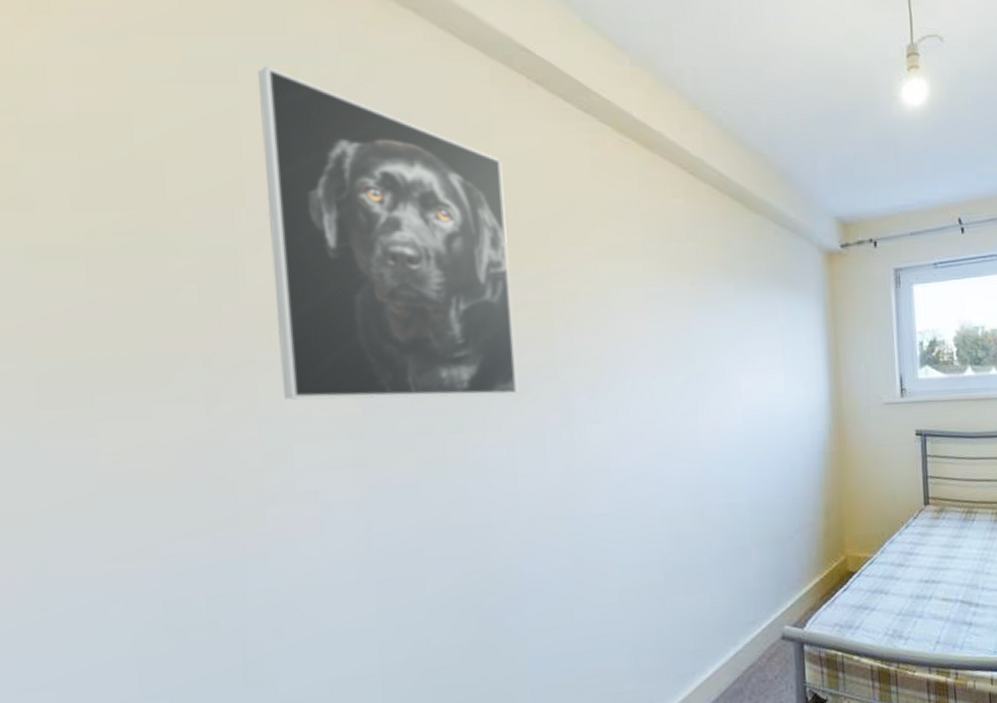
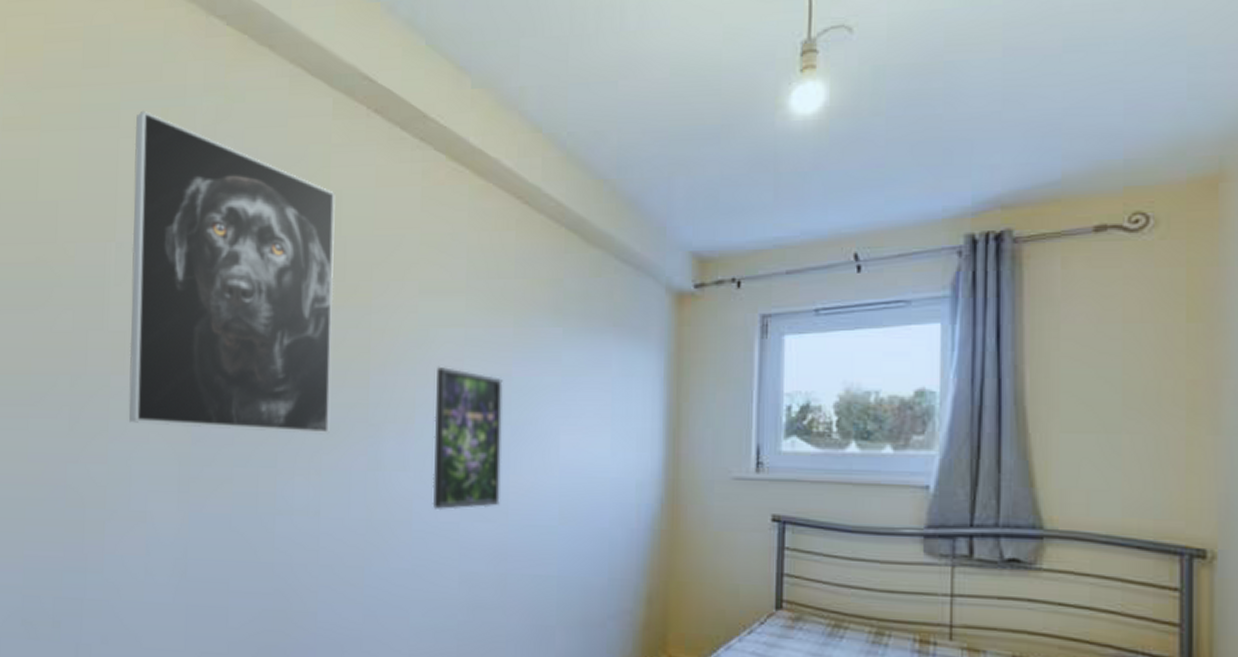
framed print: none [621,323,692,456] -> present [432,366,503,511]

